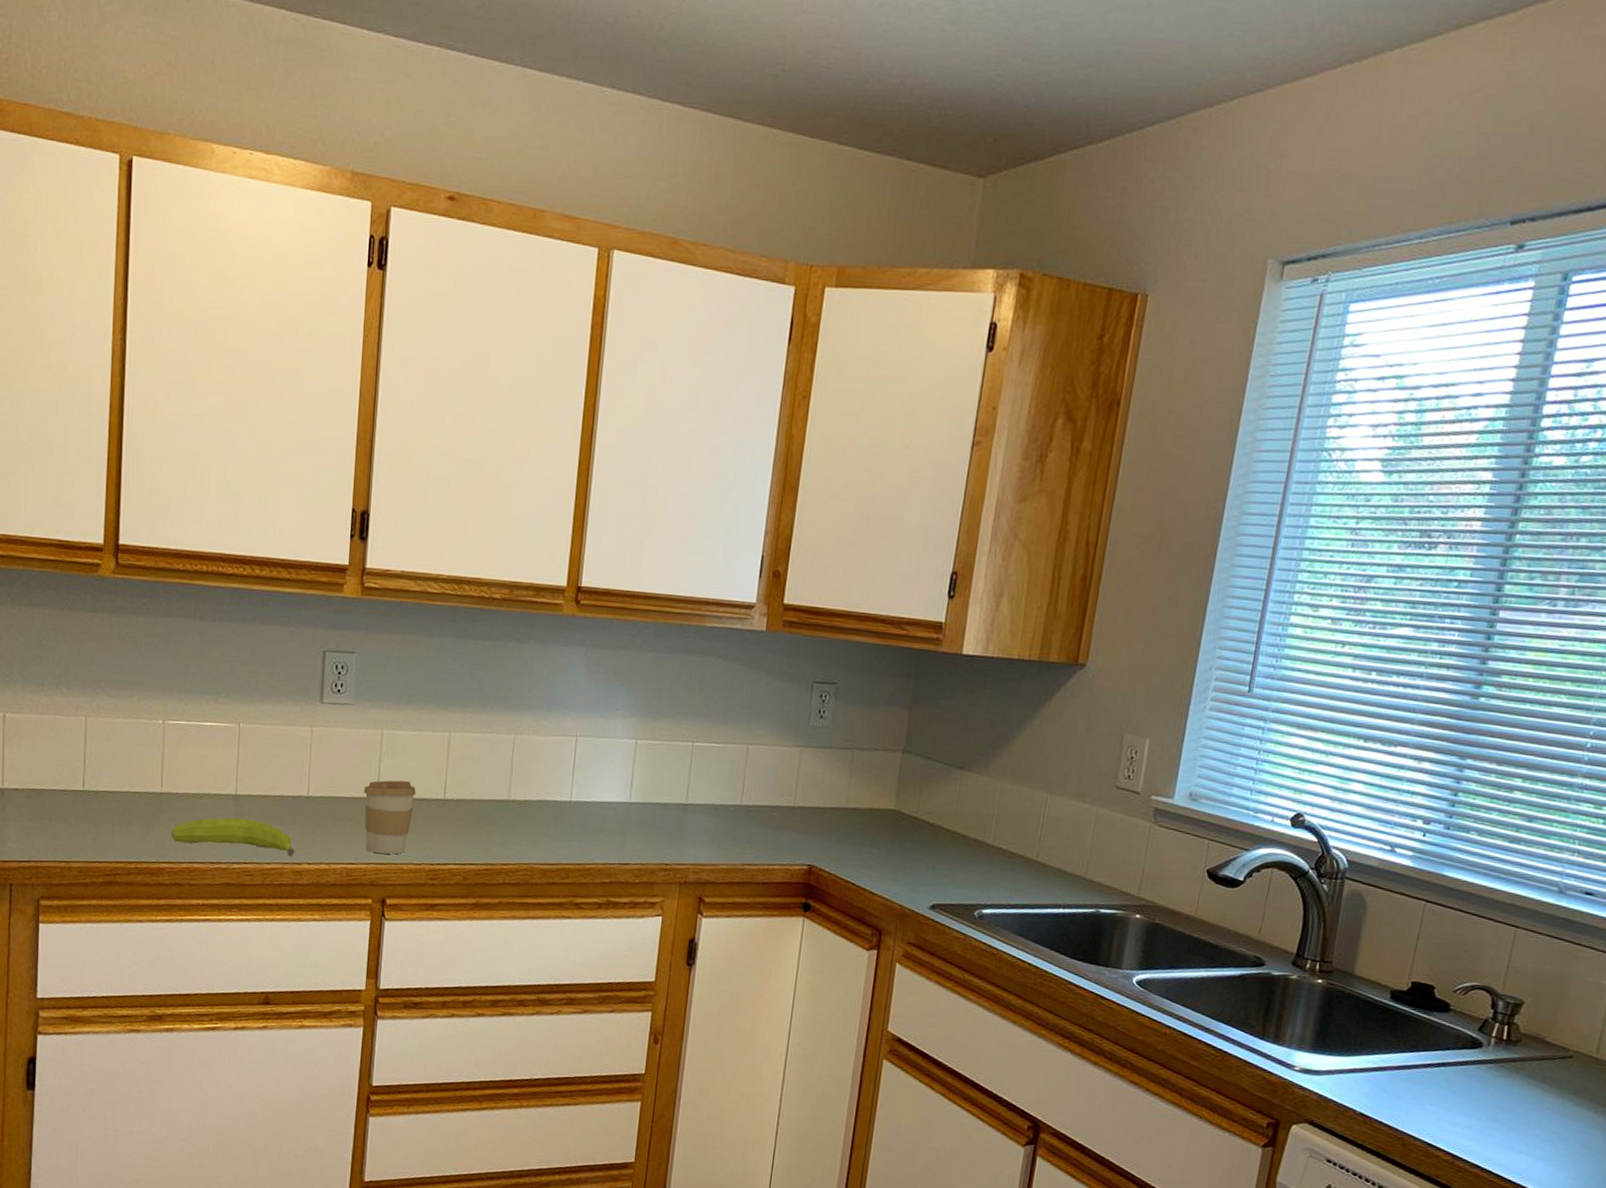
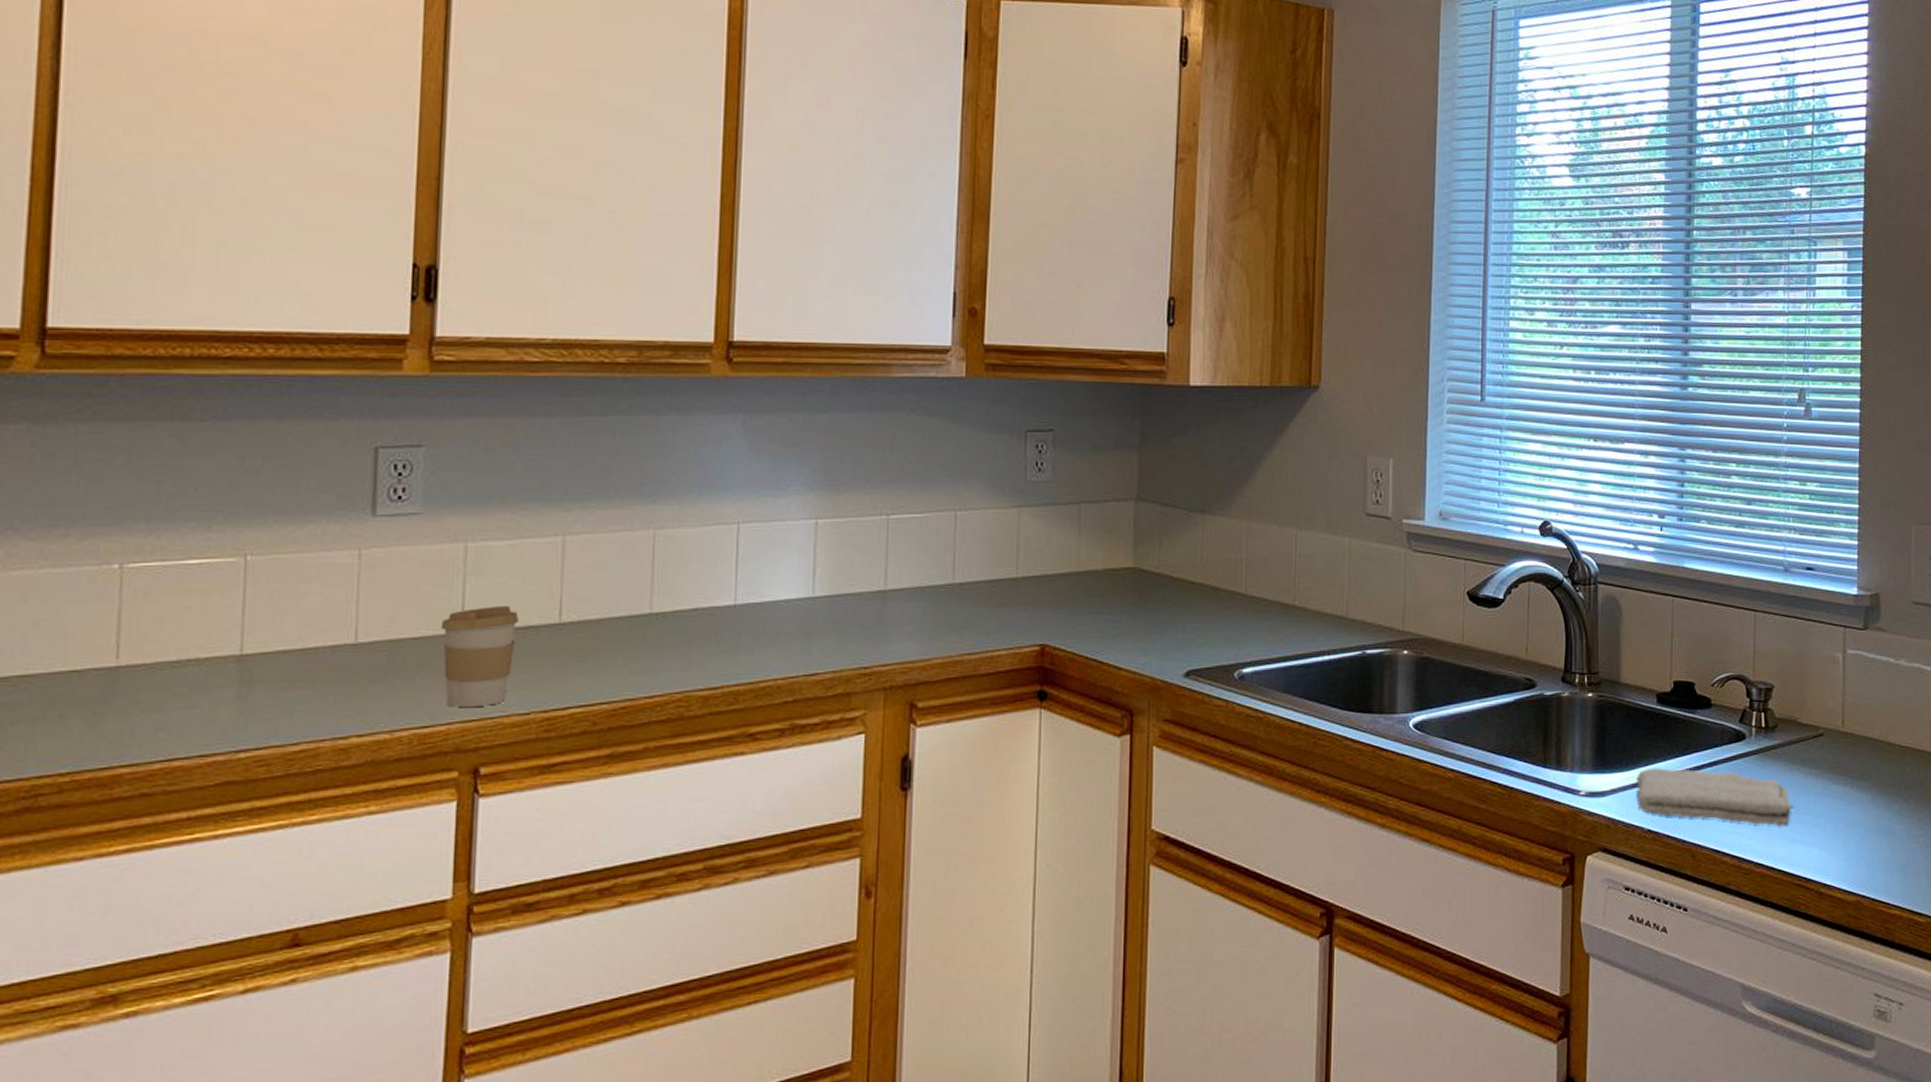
fruit: present [171,817,295,857] -> none [134,686,338,733]
washcloth: none [1353,1057,1526,1136] -> present [1636,767,1795,827]

